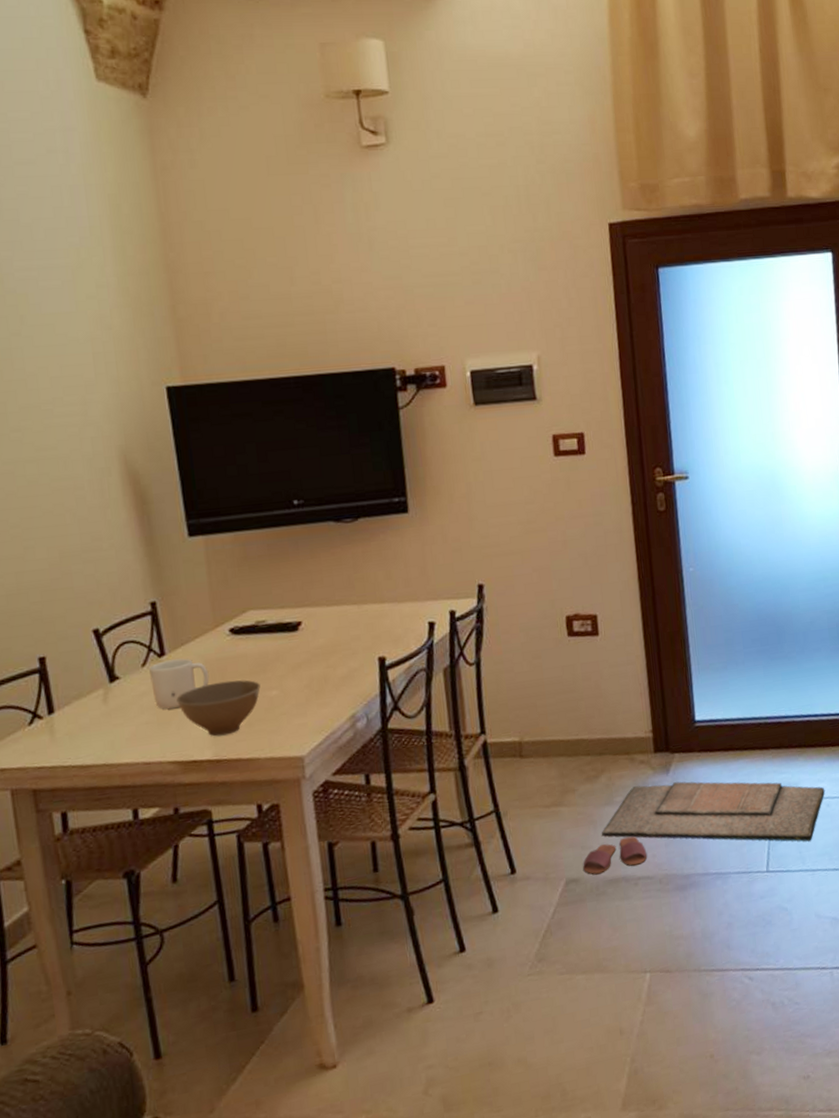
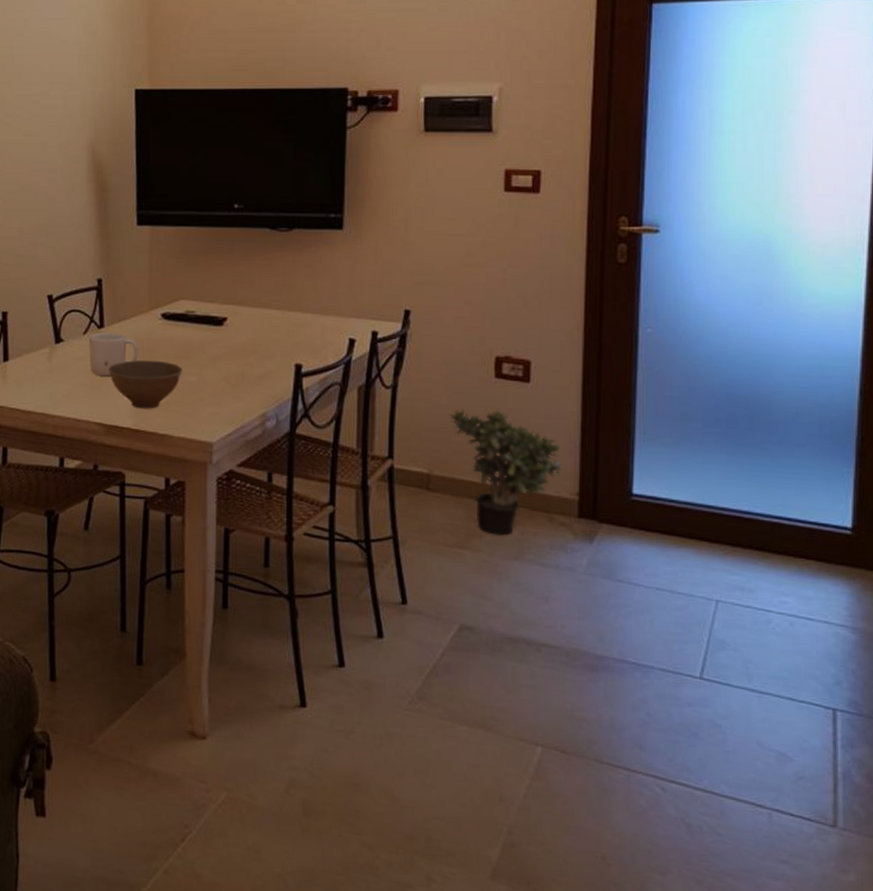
potted plant: none [532,667,637,787] -> present [450,409,563,536]
slippers: present [583,836,648,875] -> none [481,598,556,631]
doormat: present [602,781,826,841] -> none [506,548,790,659]

